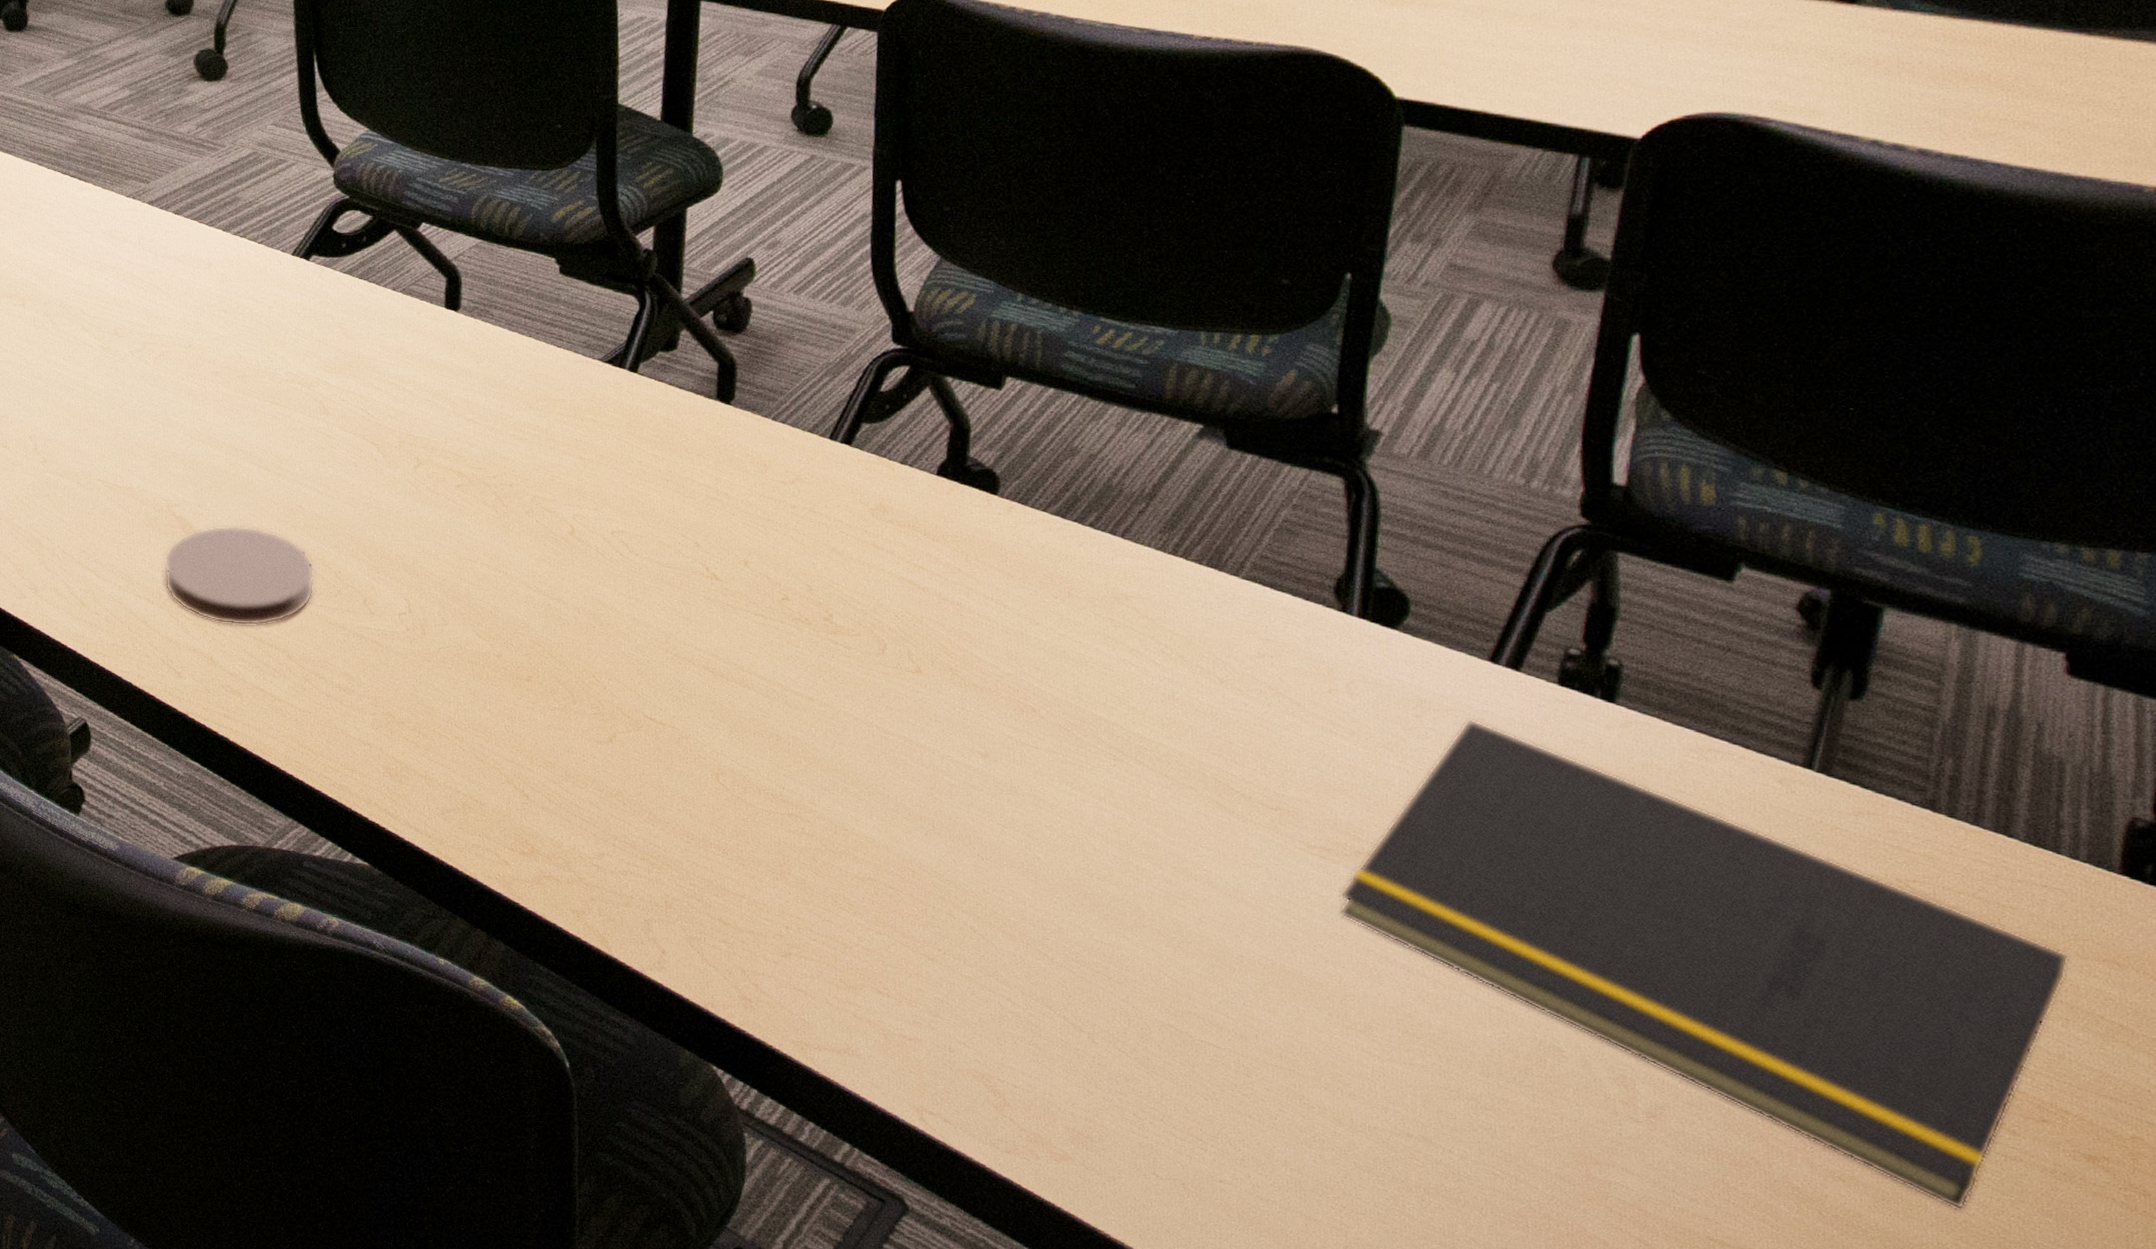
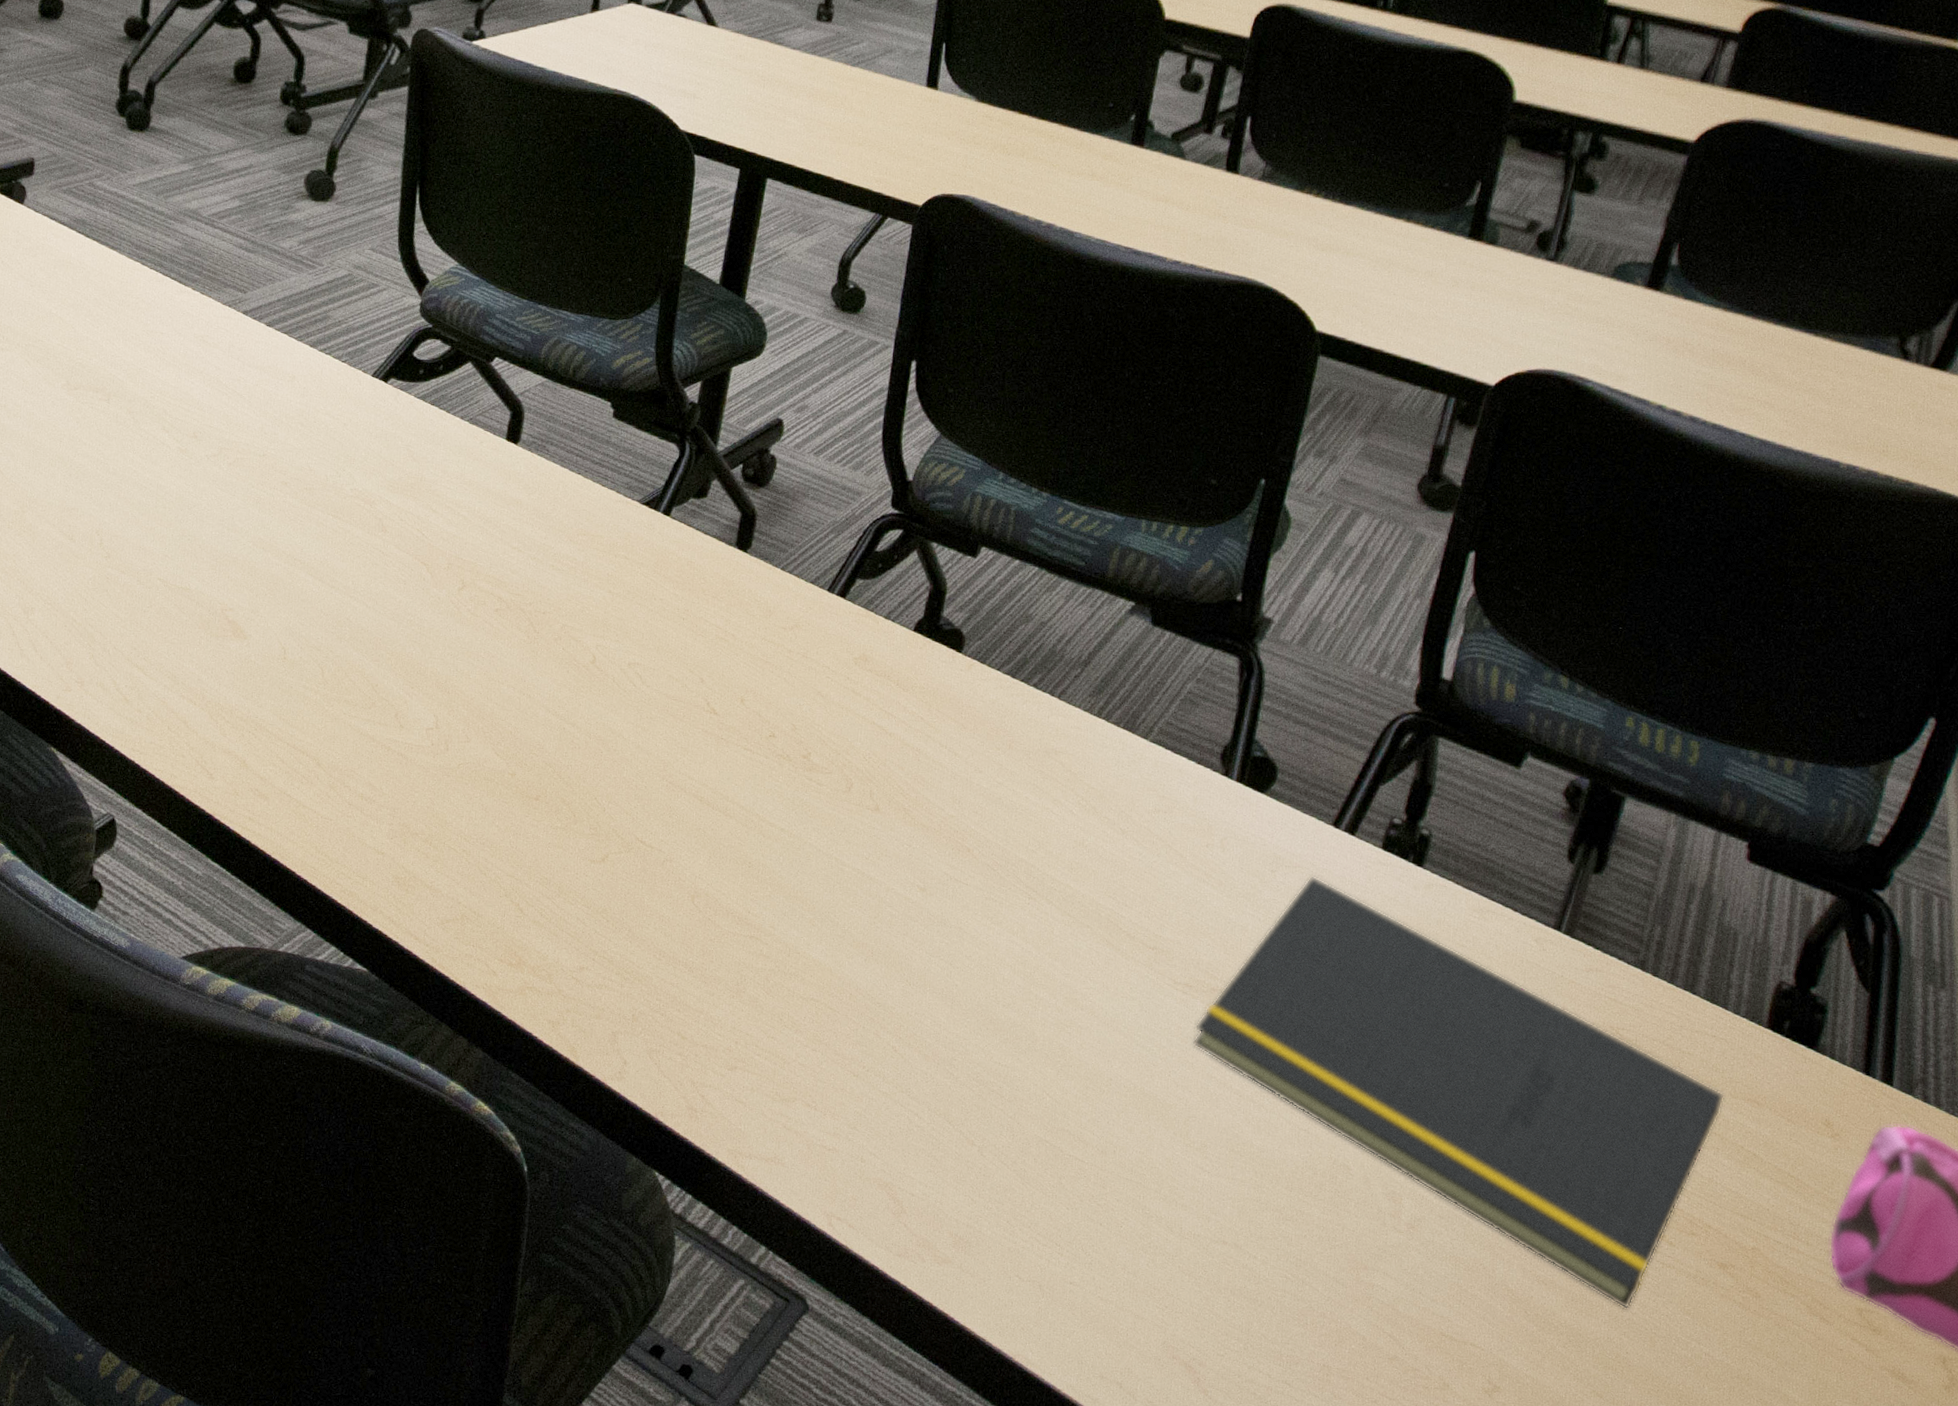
coaster: present [164,526,315,626] -> none [209,632,354,733]

